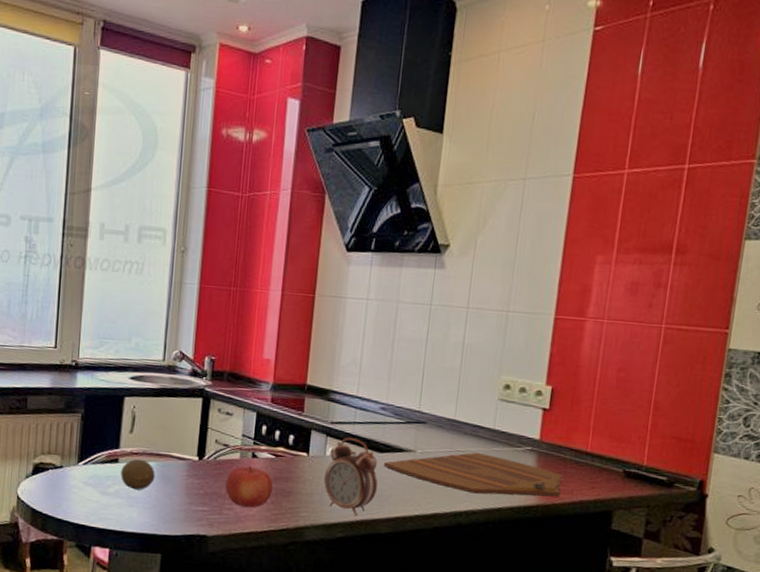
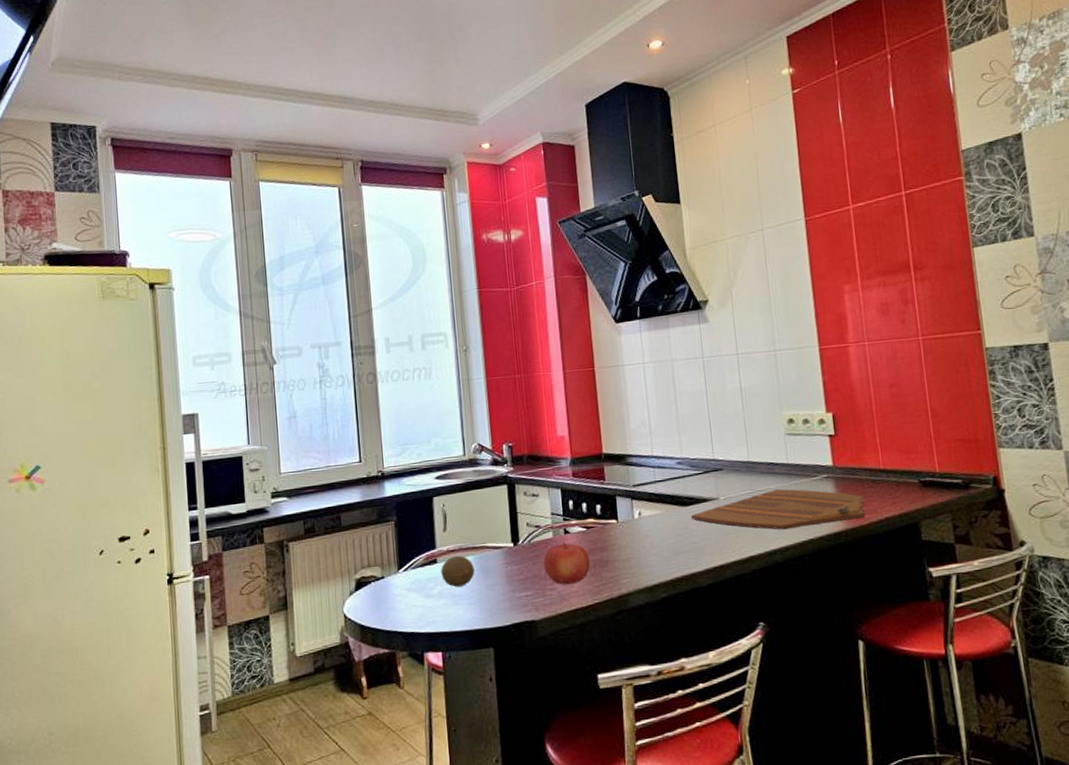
alarm clock: present [323,437,378,517] -> none [636,496,691,574]

